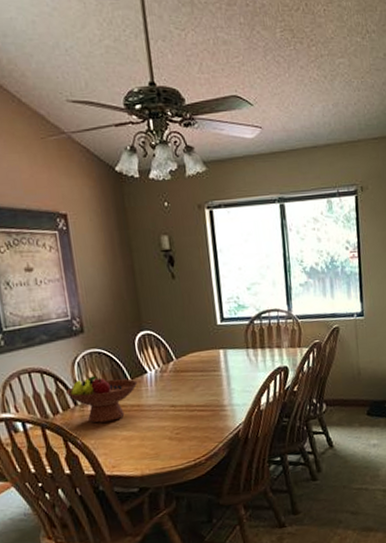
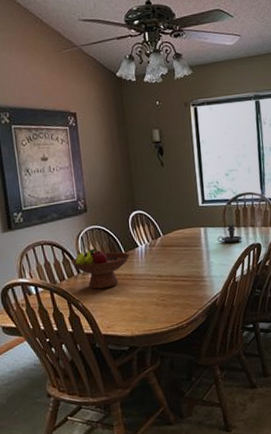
candle holder: none [239,322,267,367] -> present [217,204,242,243]

